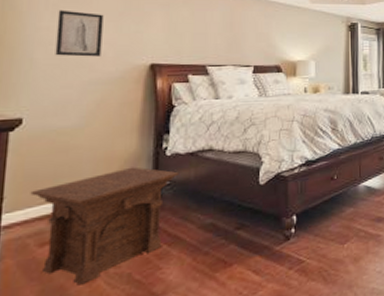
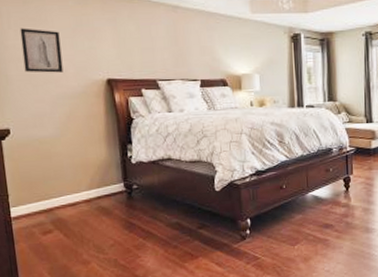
side table: present [30,166,179,285] -> none [28,172,145,266]

